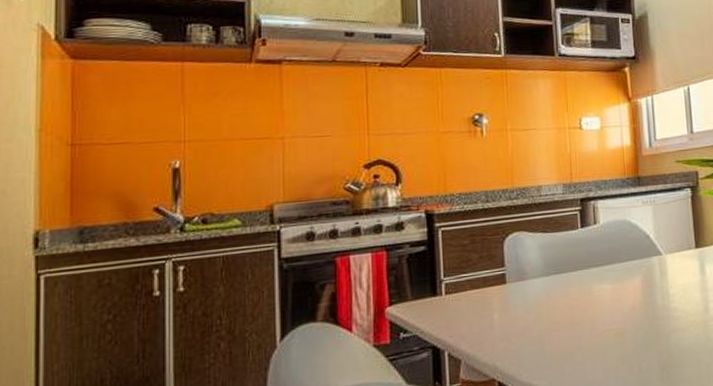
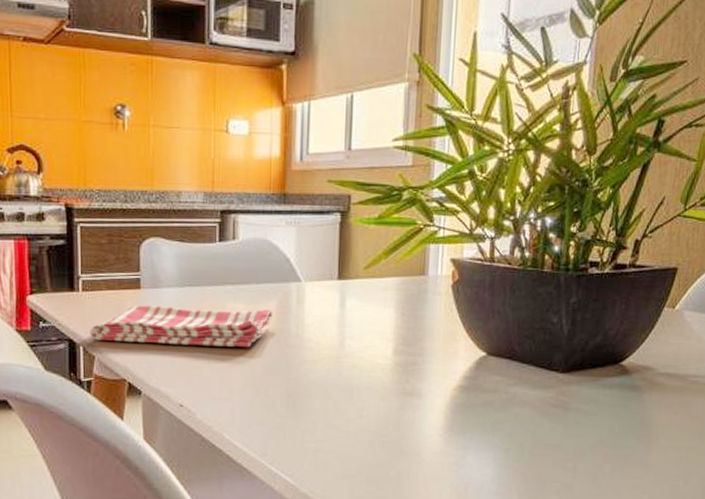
dish towel: none [455,285,639,343] -> present [90,305,272,348]

